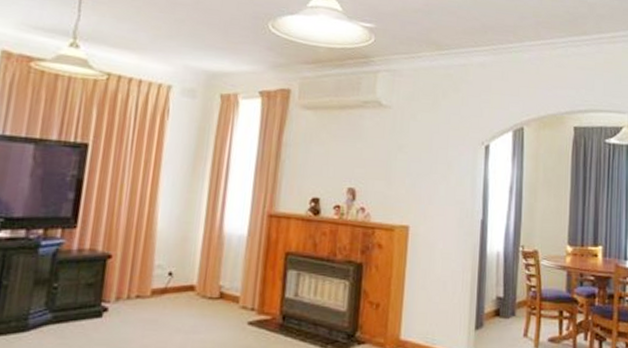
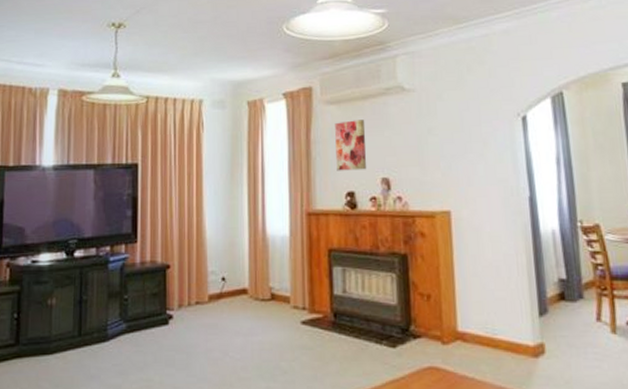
wall art: none [304,128,339,178] -> present [335,120,367,171]

